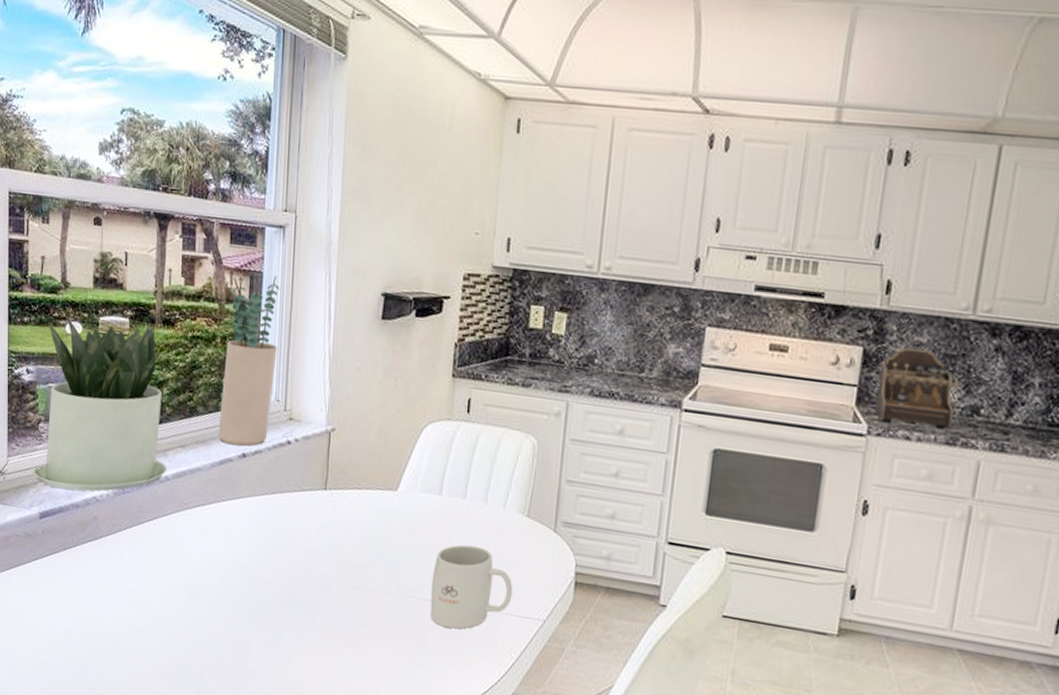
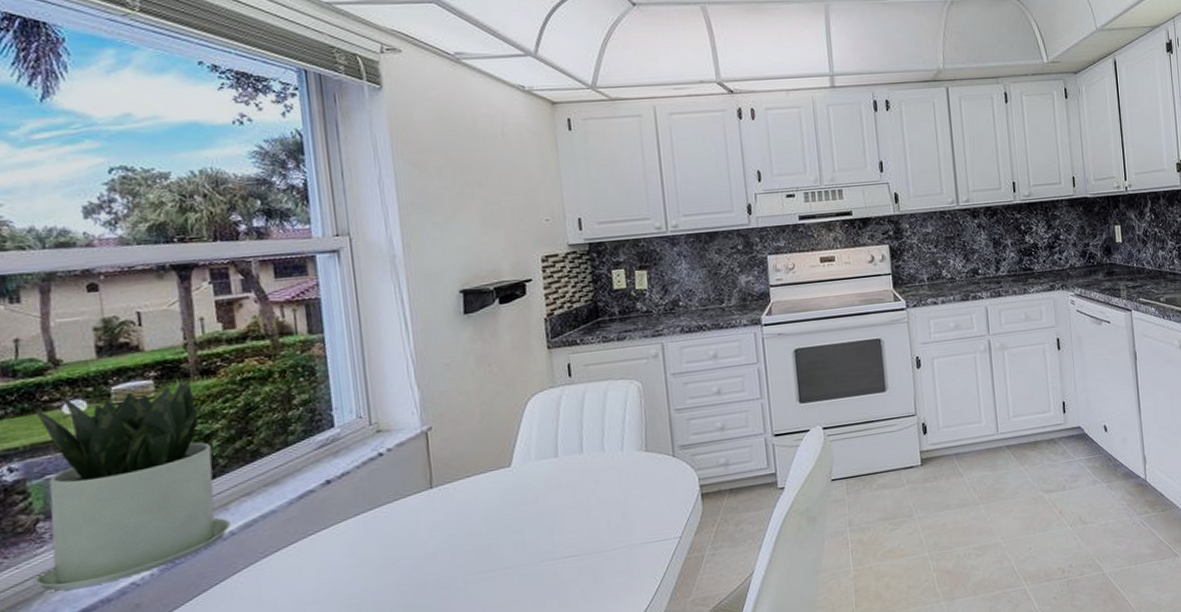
vase: present [218,276,280,446] -> none [284,299,354,477]
mug: present [430,544,513,630] -> none [562,492,646,578]
spice rack: present [874,347,960,430] -> none [904,236,962,296]

